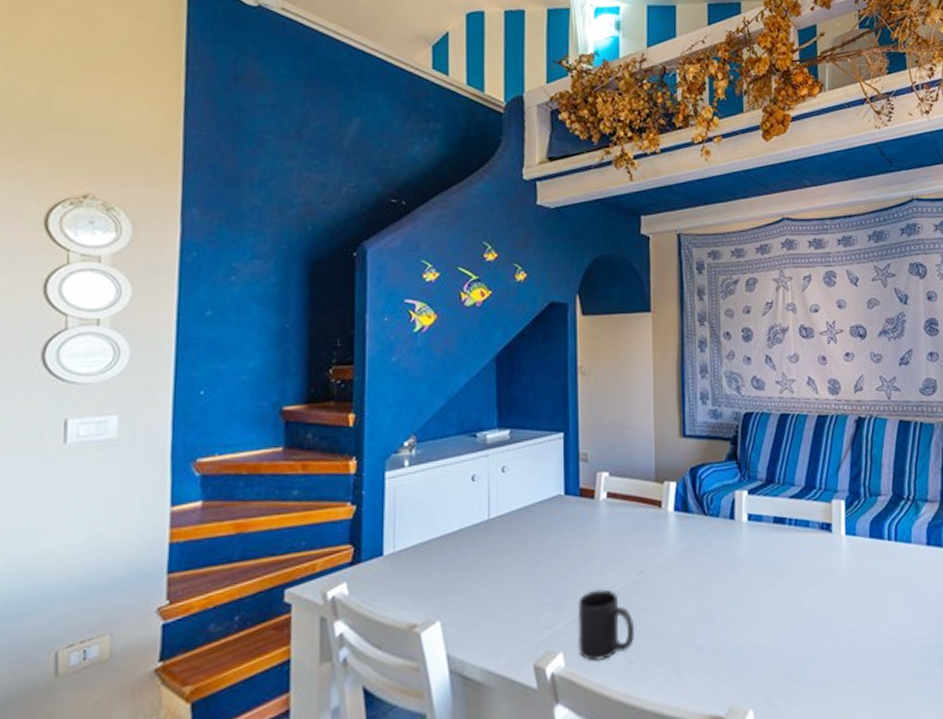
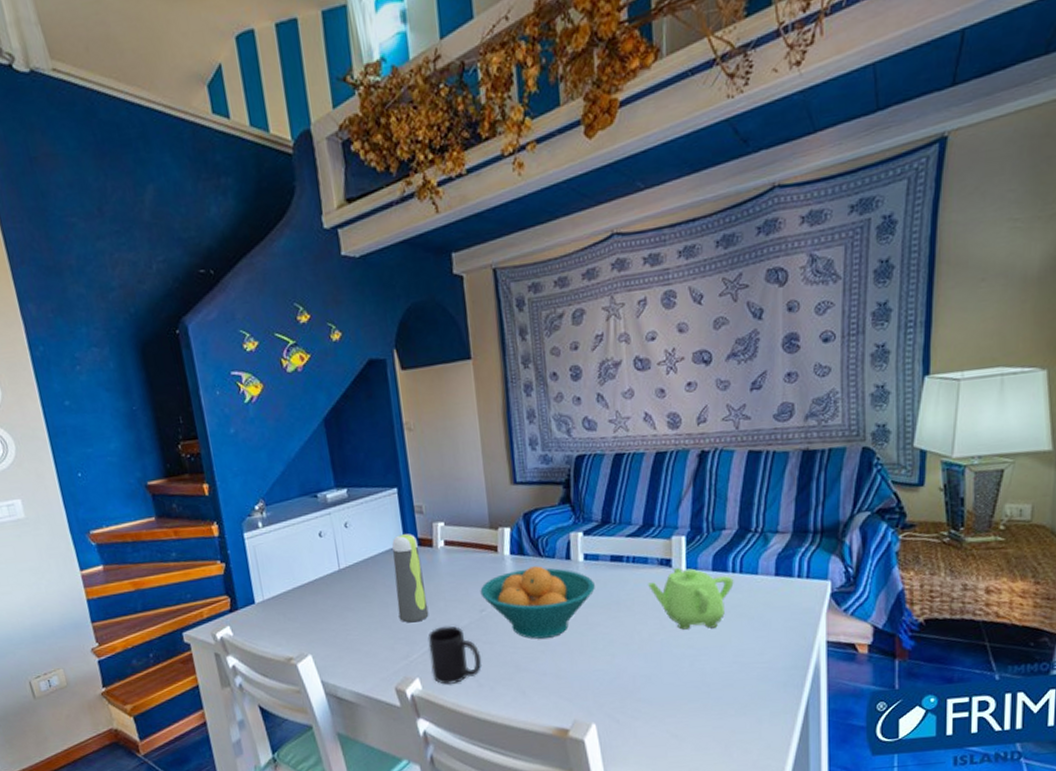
water bottle: none [548,483,582,585] -> present [392,534,429,623]
fruit bowl: none [640,524,757,607] -> present [480,566,595,639]
teapot: none [808,533,890,601] -> present [647,568,734,630]

